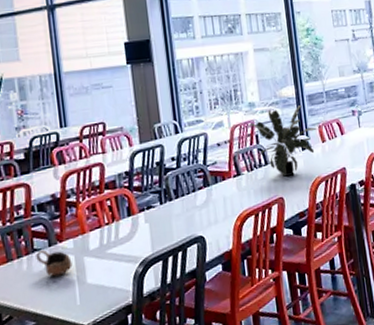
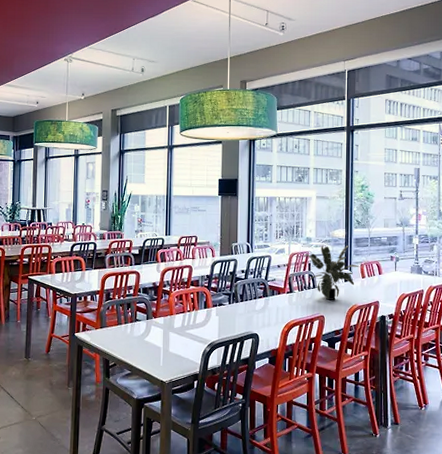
cup: present [36,249,73,277] -> none [137,321,161,342]

